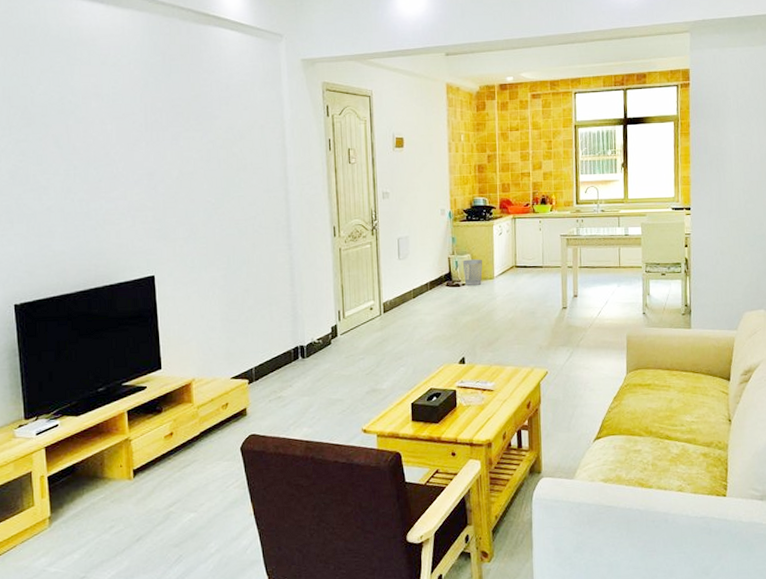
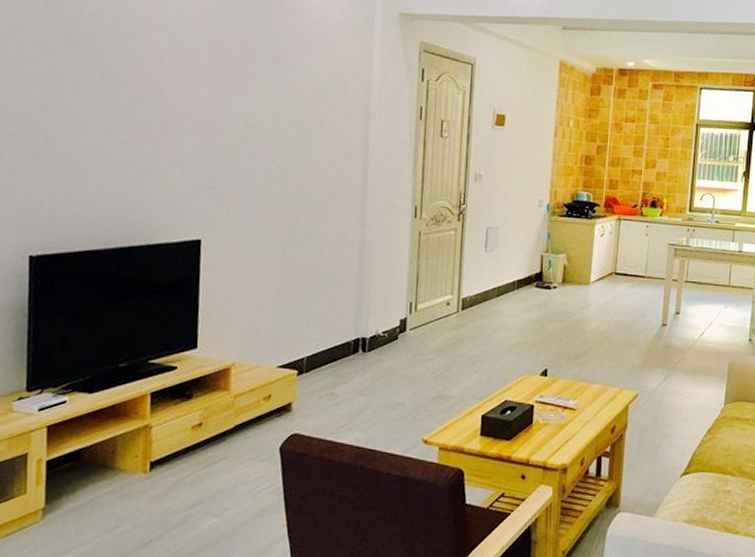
wastebasket: present [462,259,483,285] -> none [556,259,578,290]

